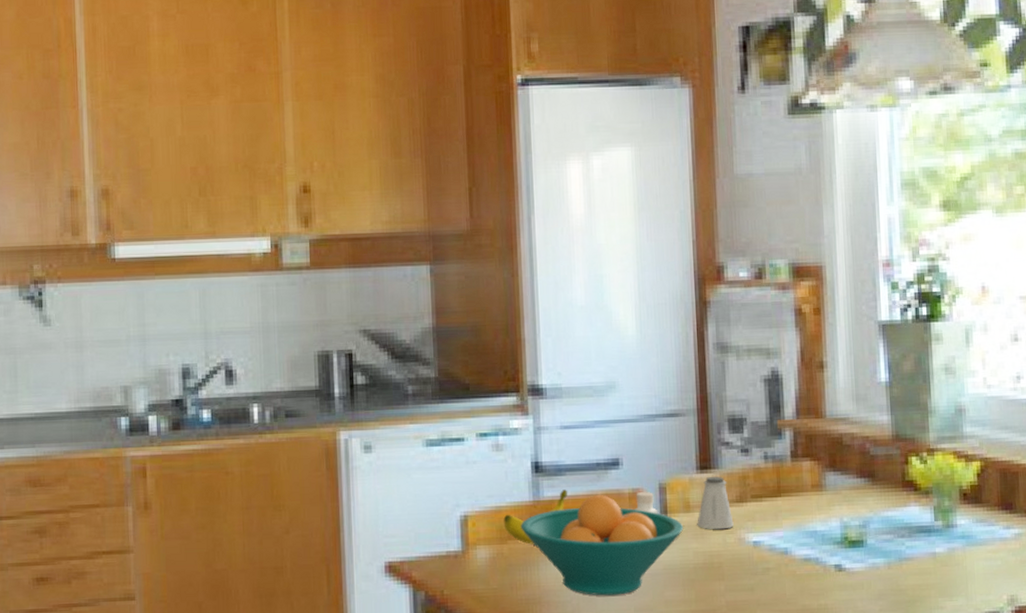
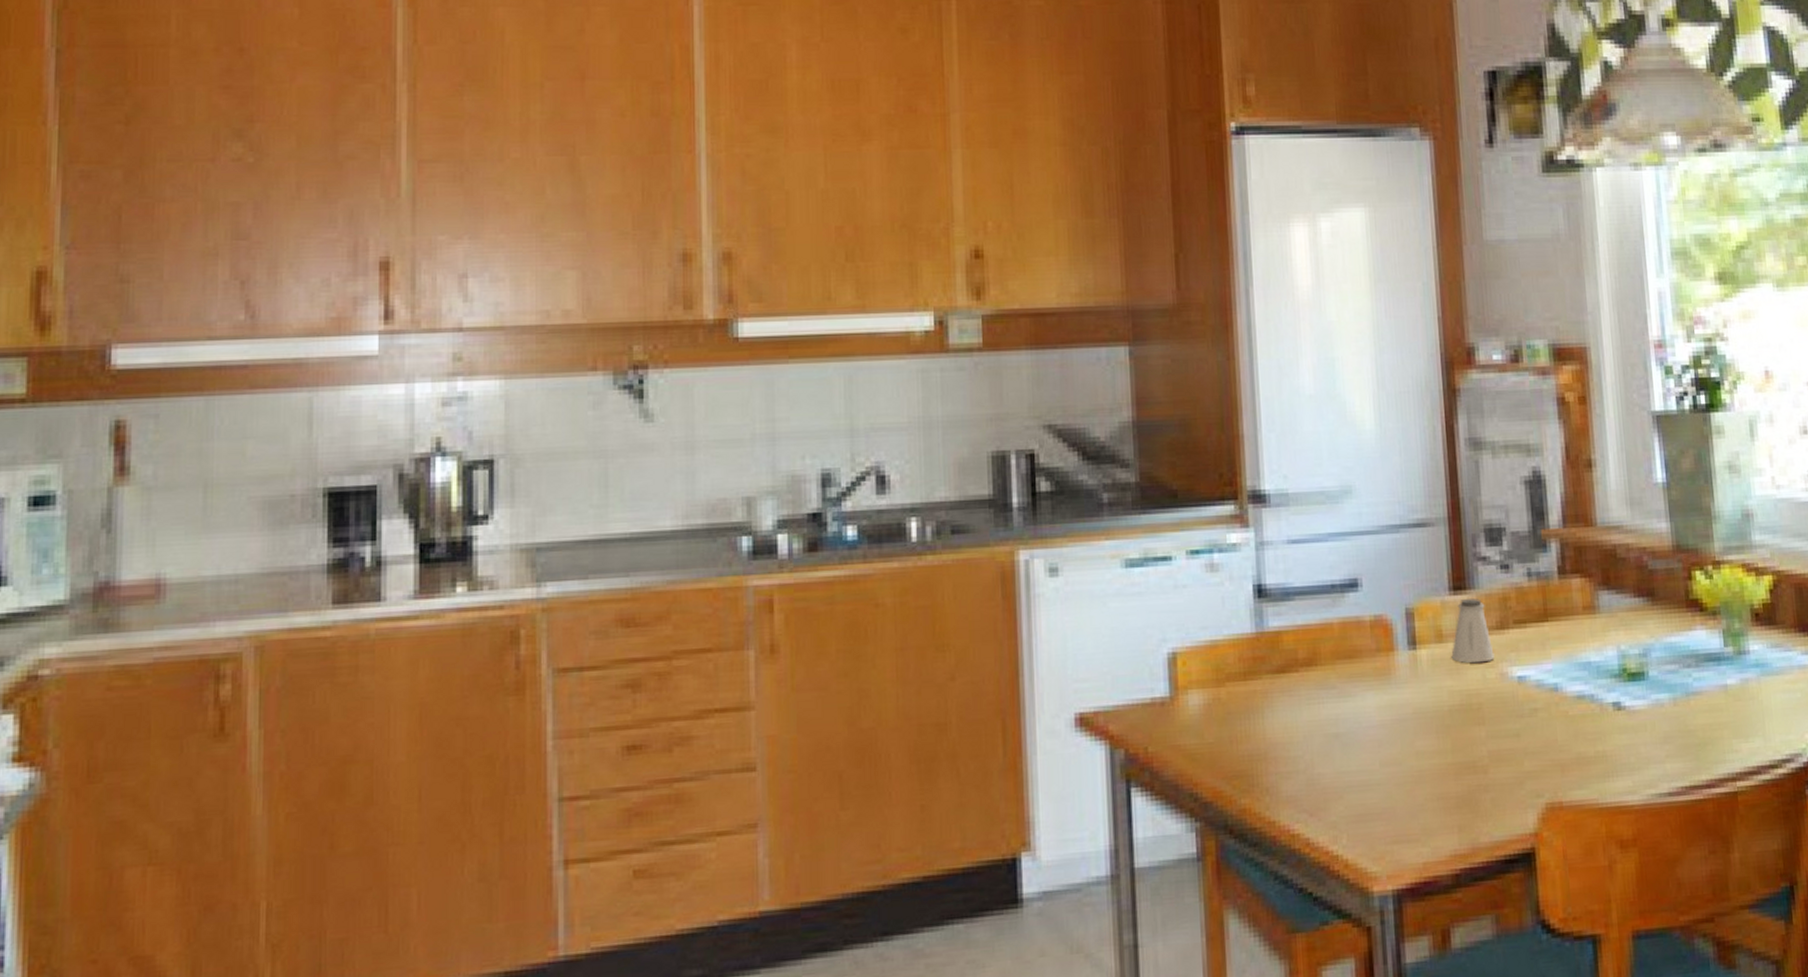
banana: present [503,489,567,545] -> none [1220,618,1297,687]
fruit bowl: present [520,495,684,596] -> none [1241,624,1436,749]
pepper shaker: present [634,492,658,514] -> none [1376,619,1405,645]

